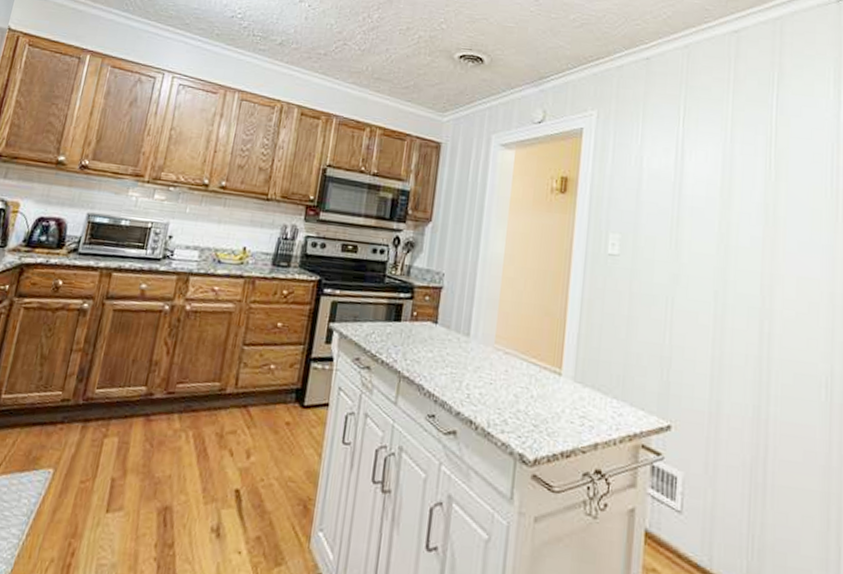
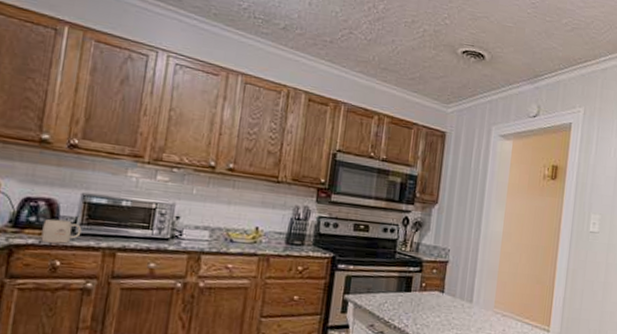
mug: none [48,238,84,263] -> present [41,219,82,244]

